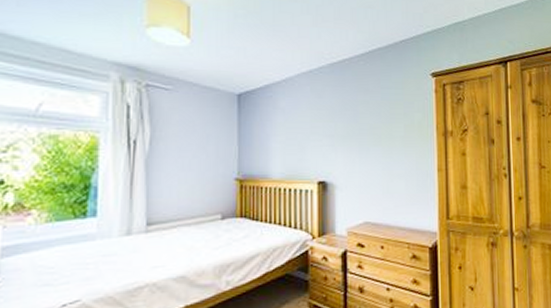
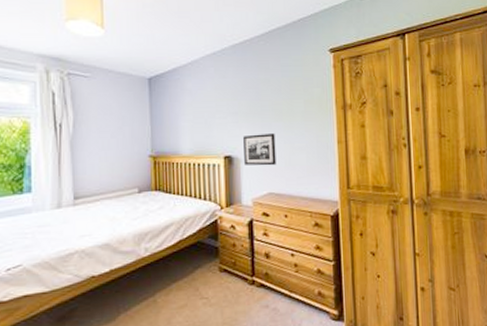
picture frame: none [339,159,374,193] -> present [243,133,276,166]

